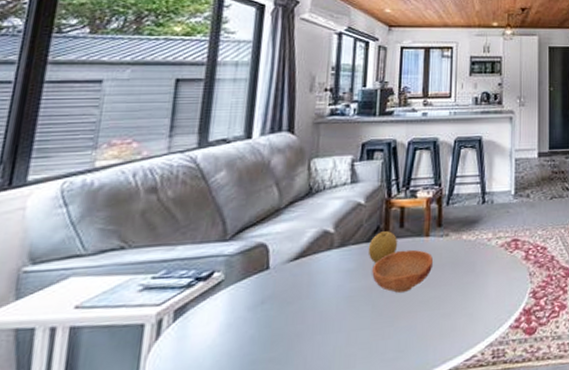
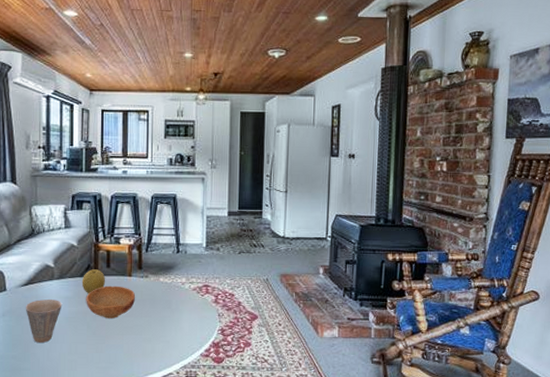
cup: none [292,274,342,336] -> present [25,299,63,343]

